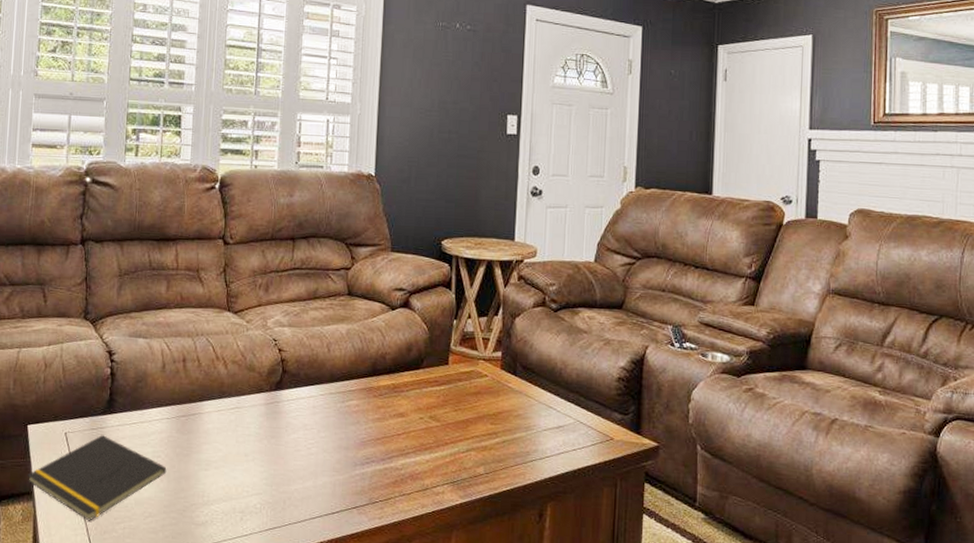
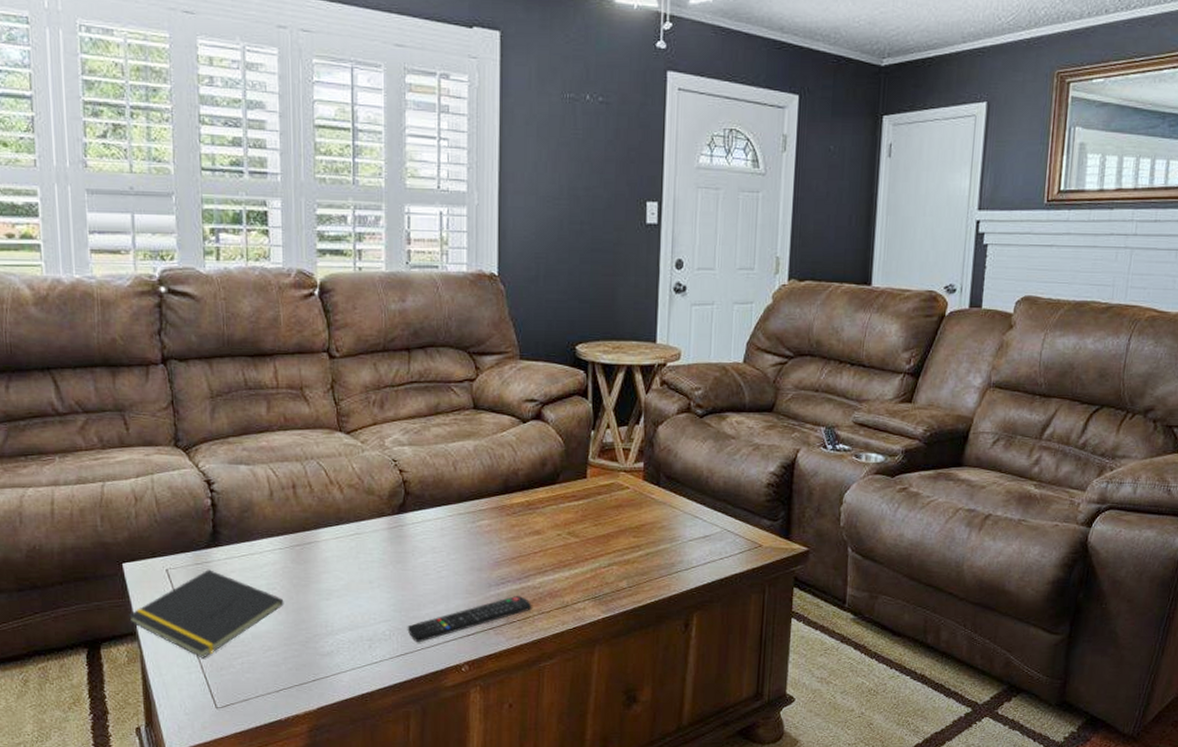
remote control: none [277,475,394,517] -> present [407,595,532,642]

